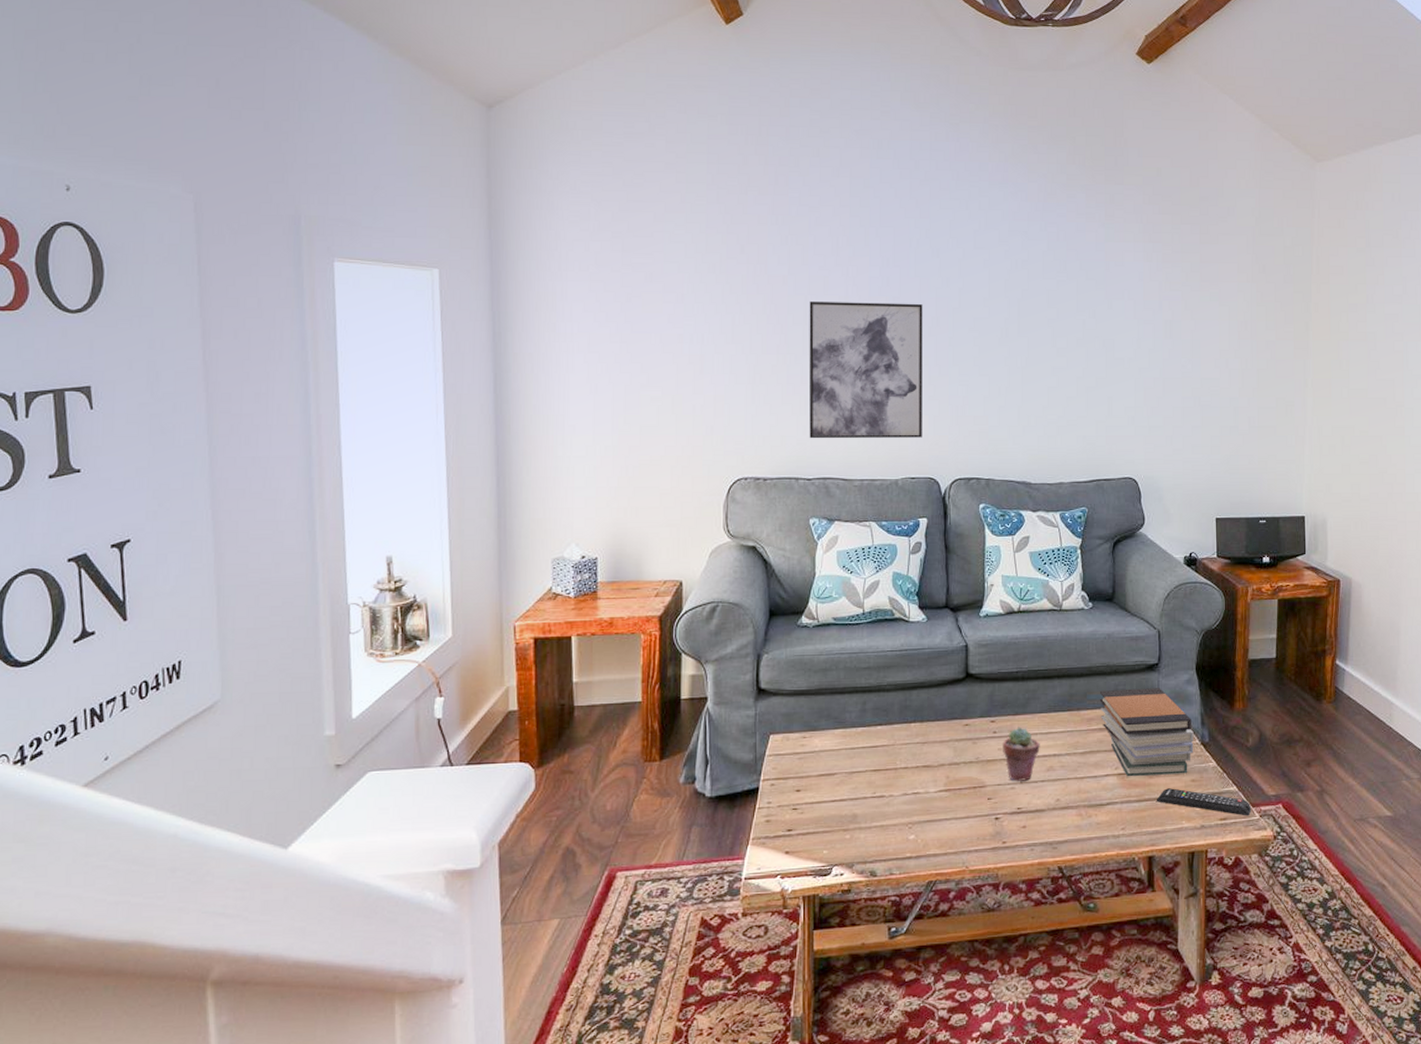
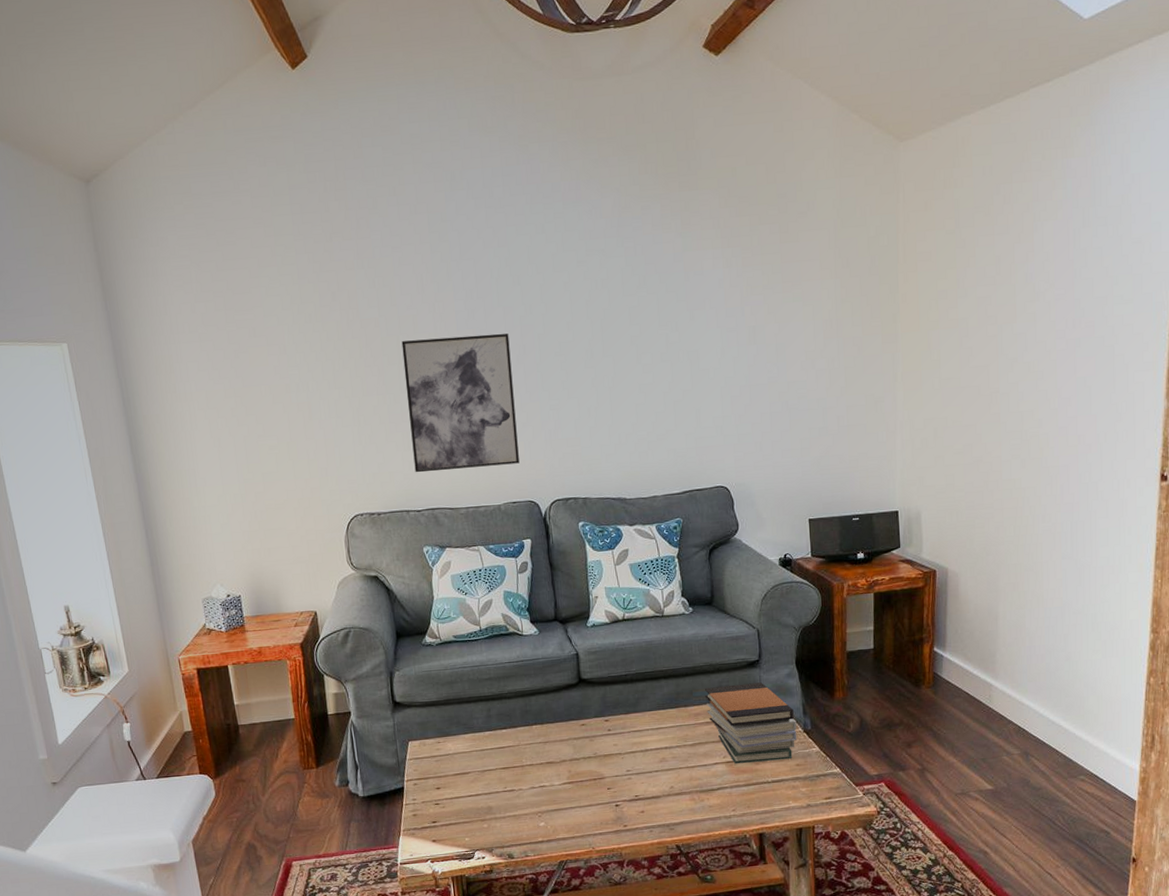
potted succulent: present [1003,727,1040,781] -> none [617,724,652,772]
remote control: present [1157,788,1252,816] -> none [764,772,855,795]

